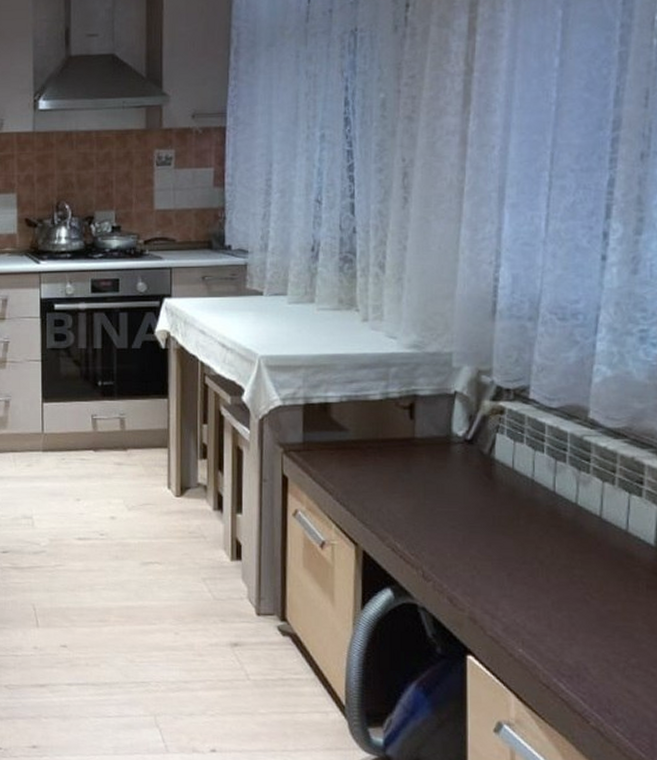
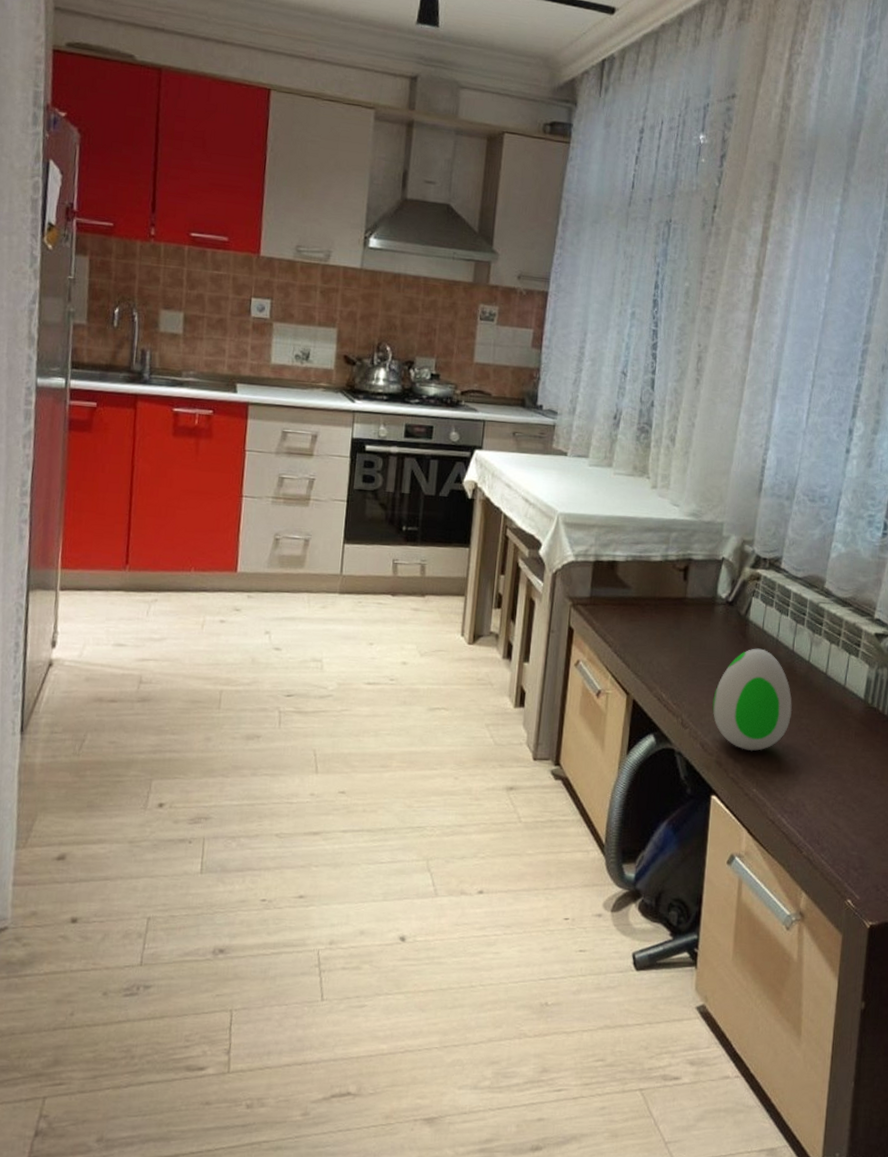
decorative egg: none [458,490,559,606] -> present [712,648,792,751]

